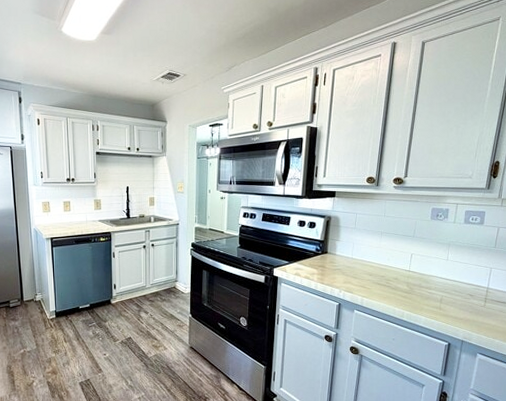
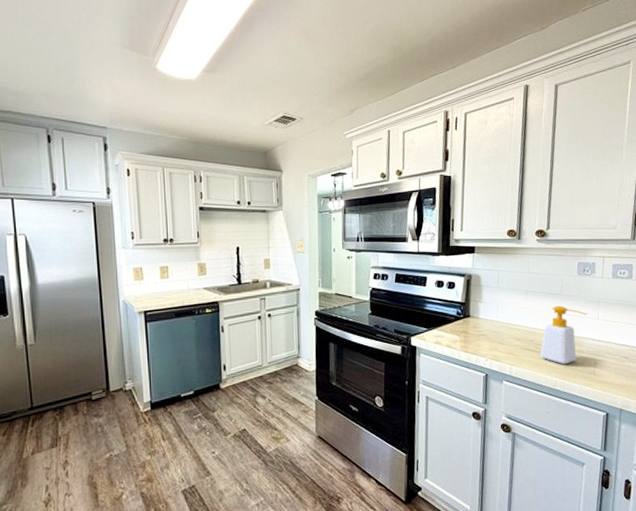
soap bottle: none [390,246,437,299] -> present [540,305,587,365]

